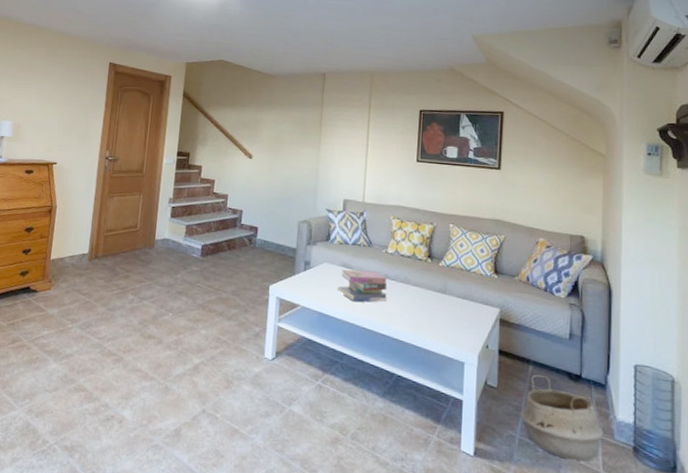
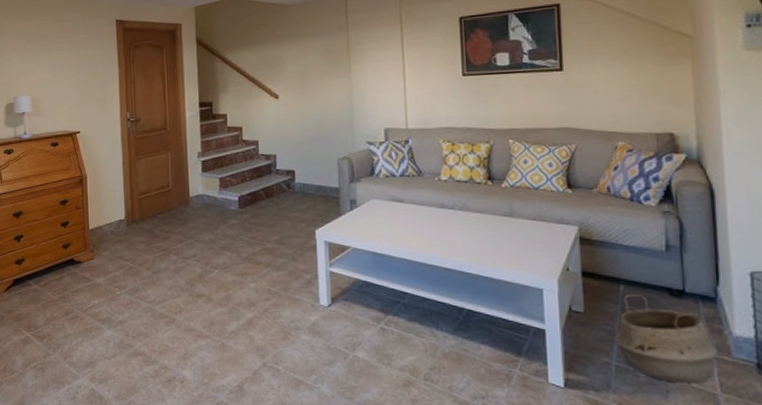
books: present [337,269,388,303] -> none [389,202,446,237]

